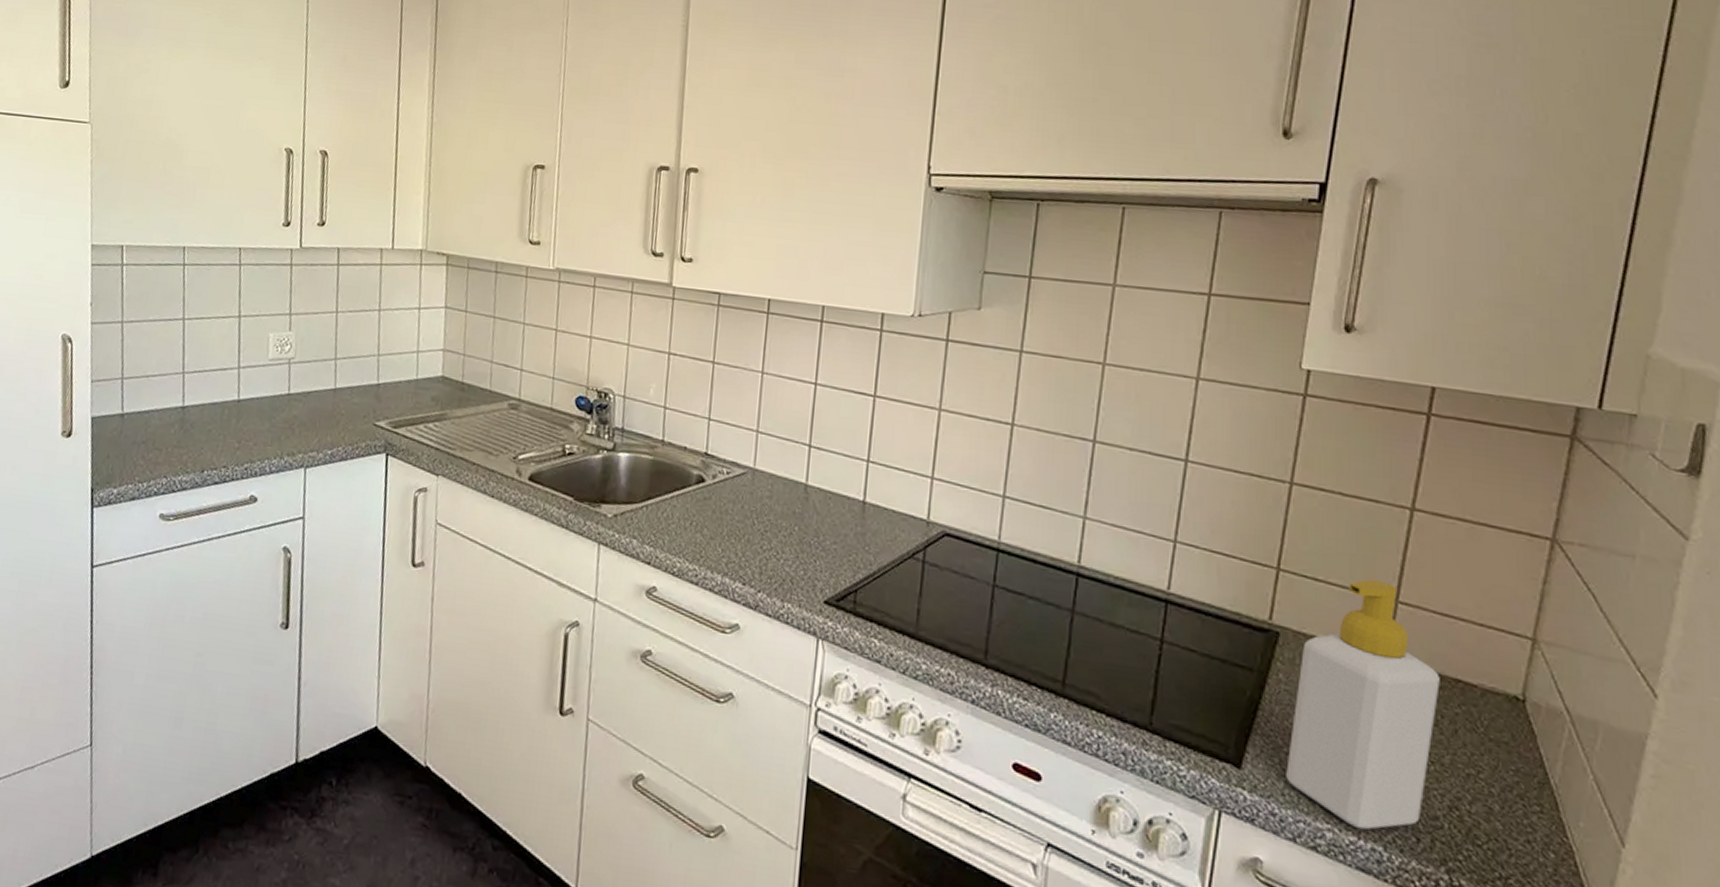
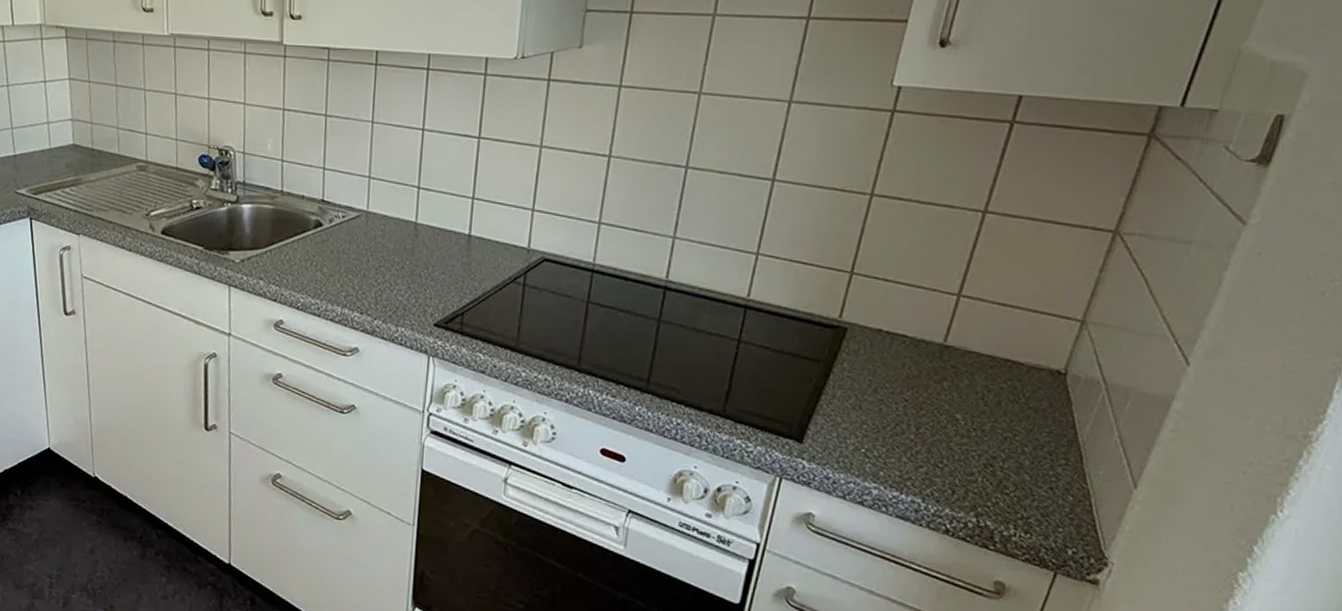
soap bottle: present [1286,579,1440,830] -> none [842,277,991,487]

